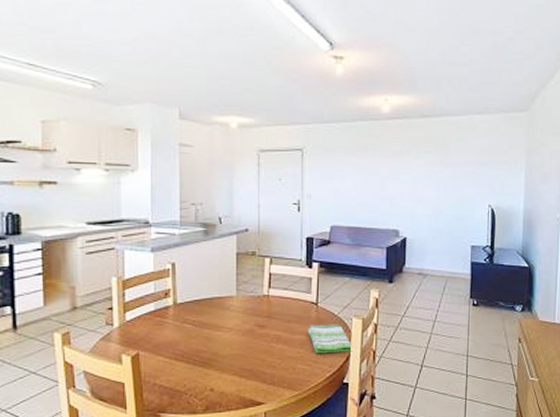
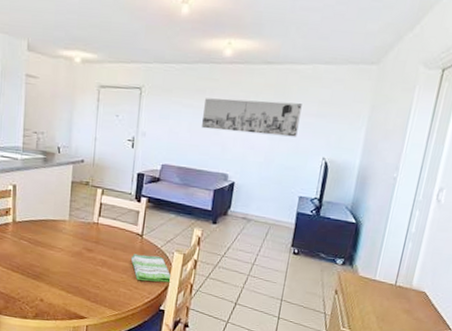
wall art: none [368,153,462,187] -> present [202,98,302,137]

